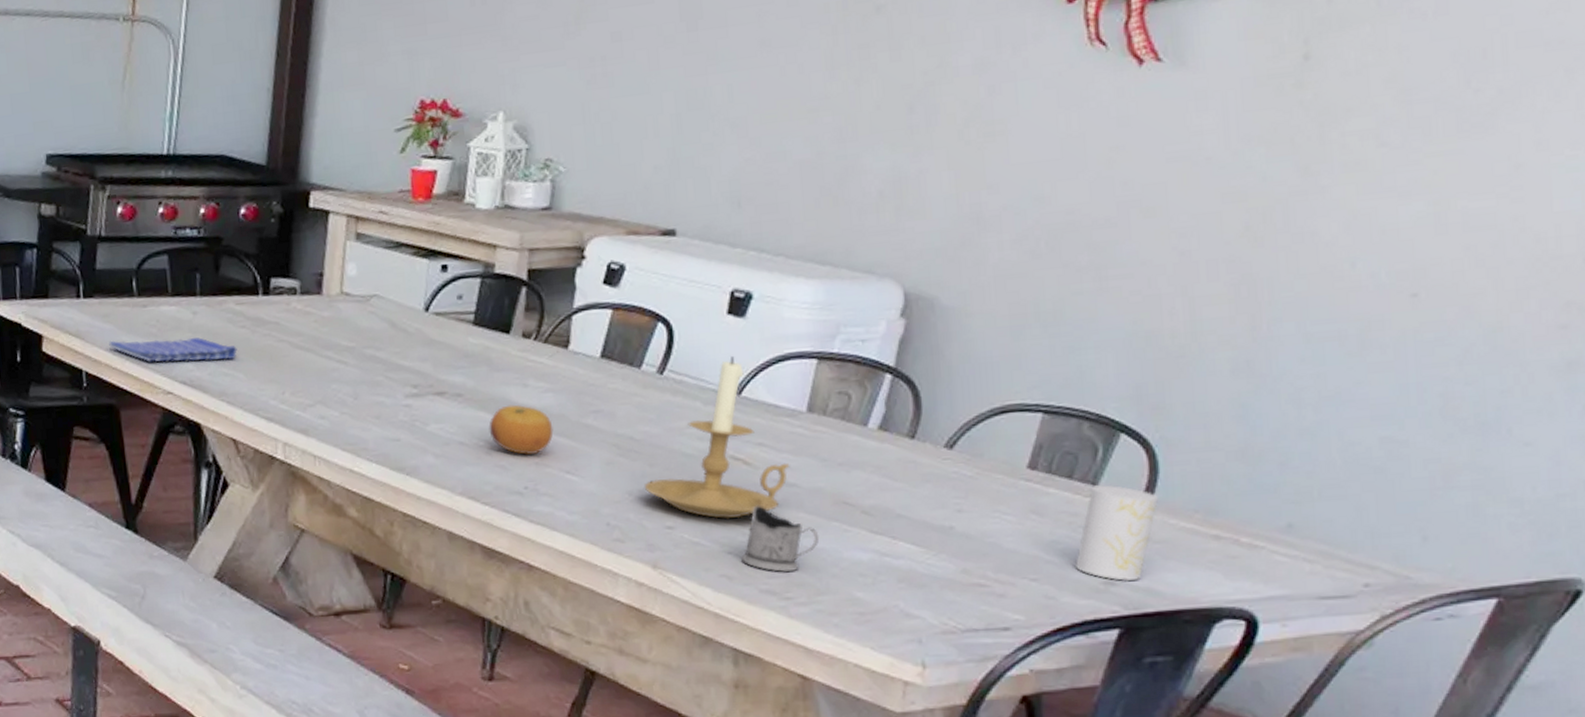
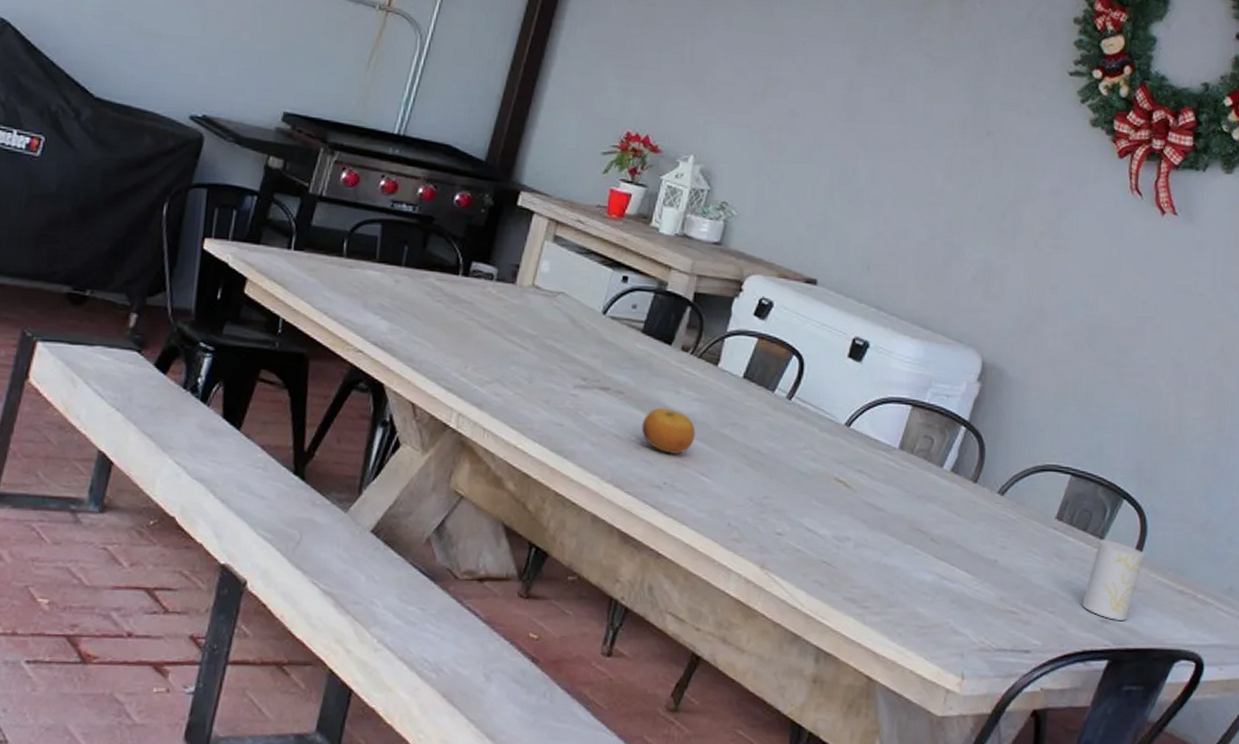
dish towel: present [109,338,237,362] -> none [310,294,431,330]
candle holder: present [644,356,790,520] -> none [763,393,880,533]
tea glass holder: present [741,506,820,572] -> none [833,524,896,584]

